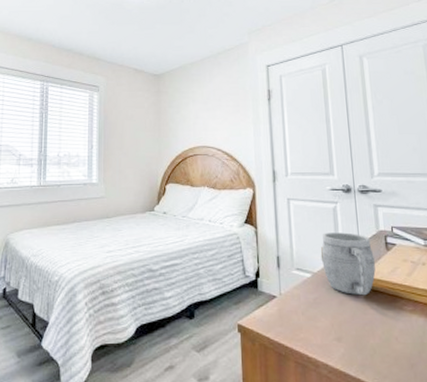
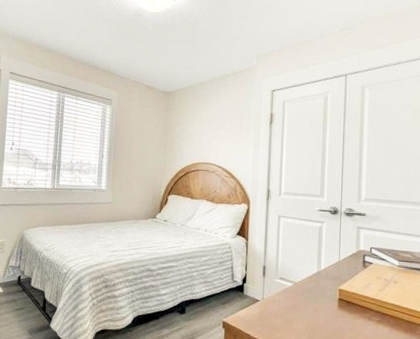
mug: present [320,232,376,296] -> none [303,248,351,306]

